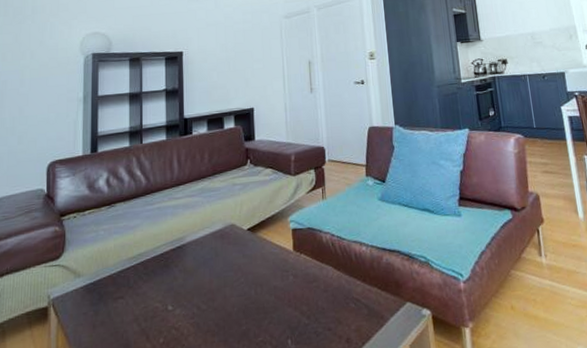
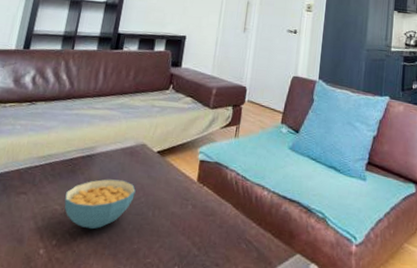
cereal bowl: none [164,264,234,320] -> present [64,179,136,230]

